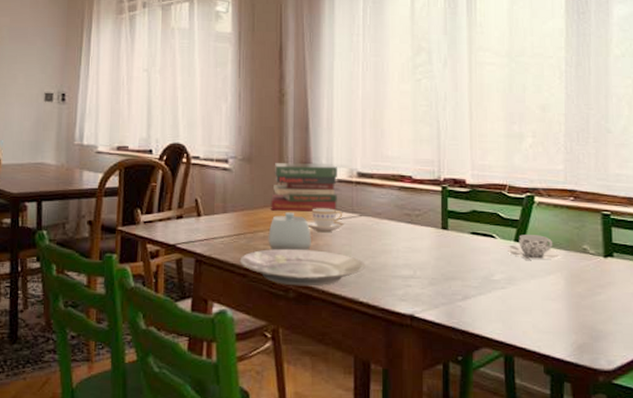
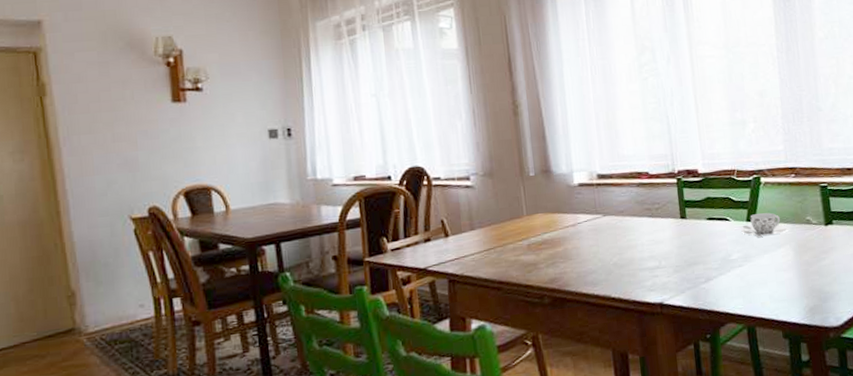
plate: present [239,248,365,287] -> none [492,254,614,292]
sugar bowl: present [268,212,311,251] -> none [517,221,561,261]
books: present [271,163,338,212] -> none [515,169,582,222]
teacup: present [306,208,344,233] -> none [553,212,590,237]

